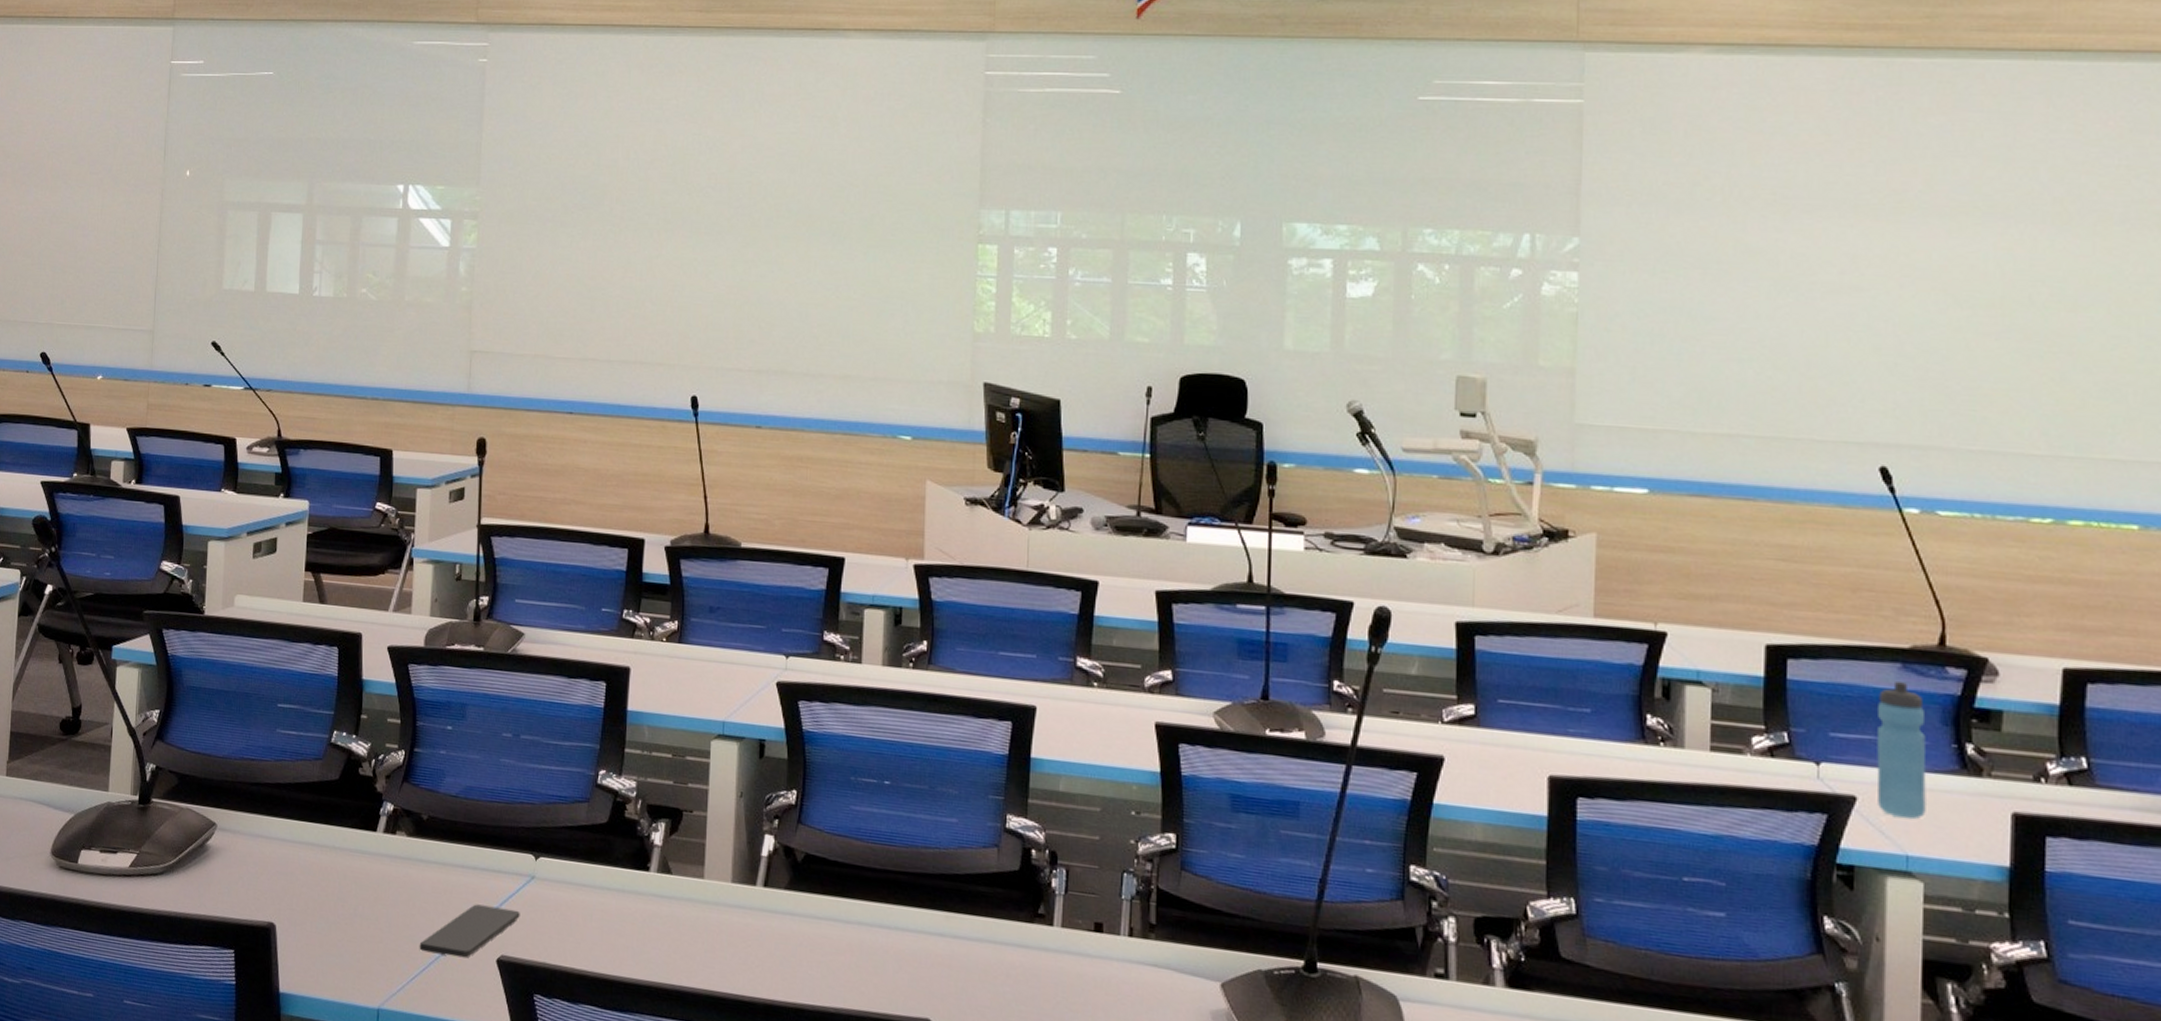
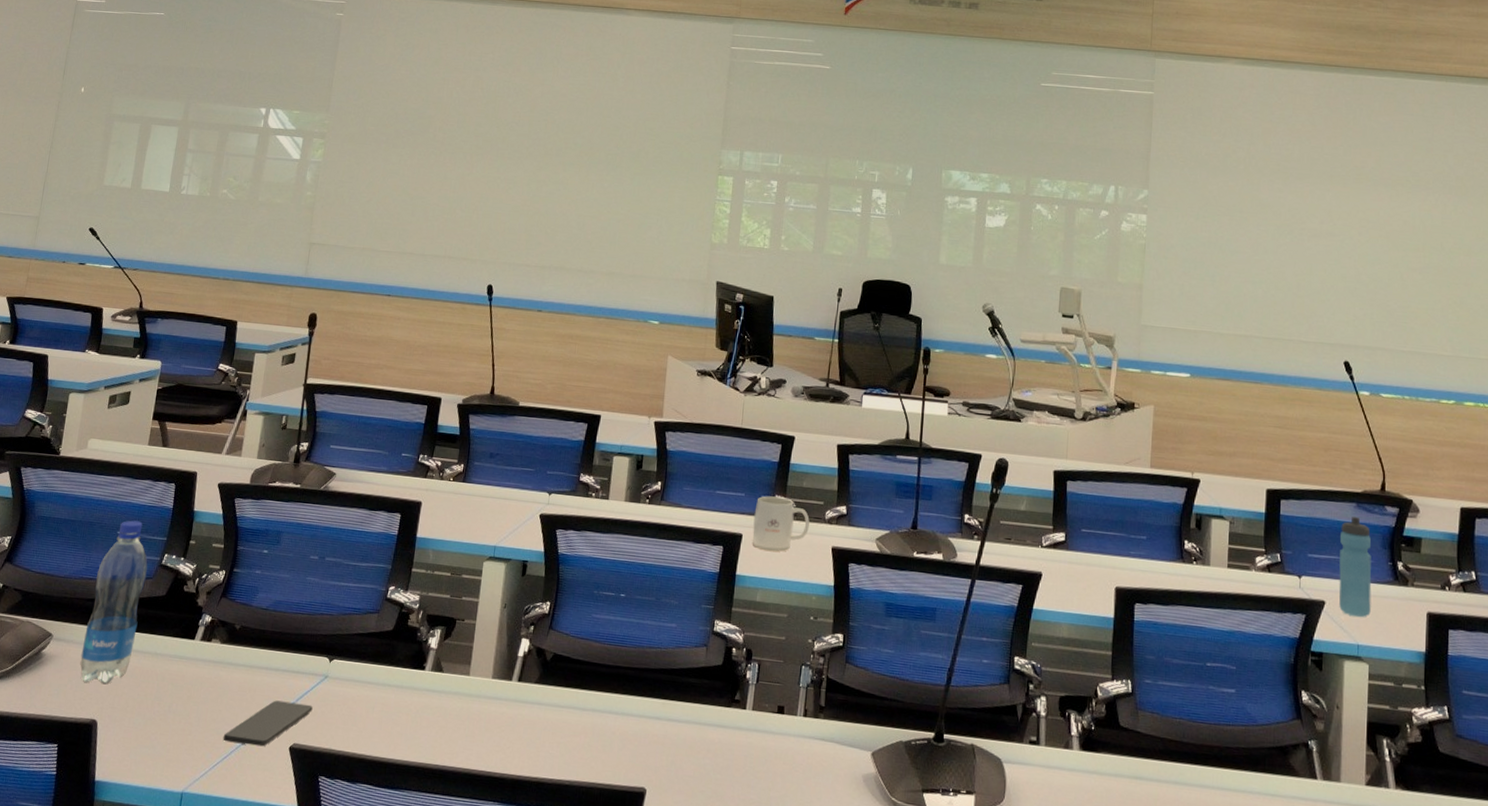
bottle: none [250,691,315,883] -> present [80,520,148,685]
mug: none [1049,657,1124,729] -> present [752,496,810,552]

